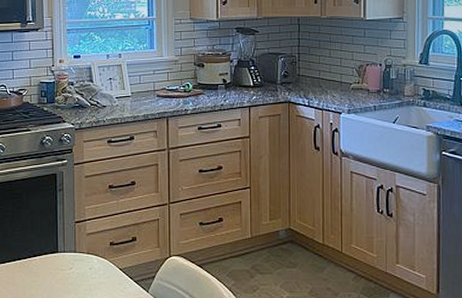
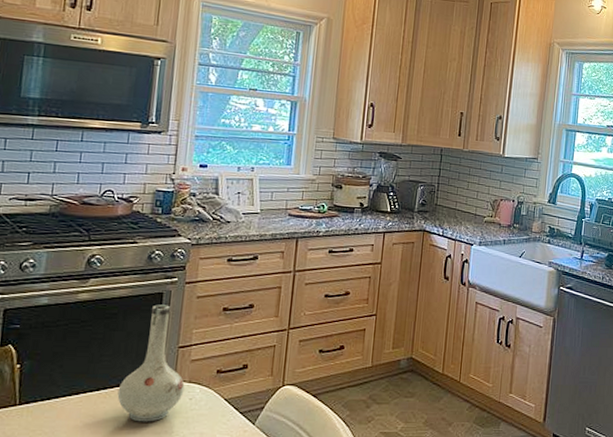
vase: none [30,184,84,289] -> present [117,304,185,422]

